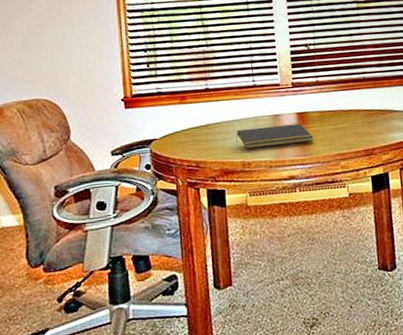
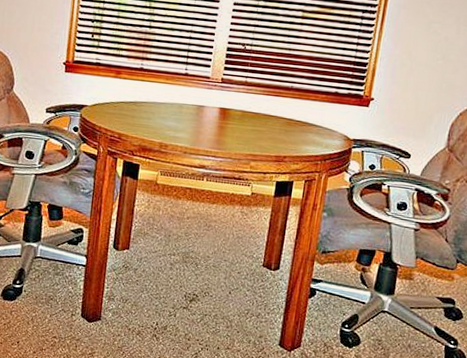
notepad: present [236,123,313,149] -> none [159,112,231,137]

